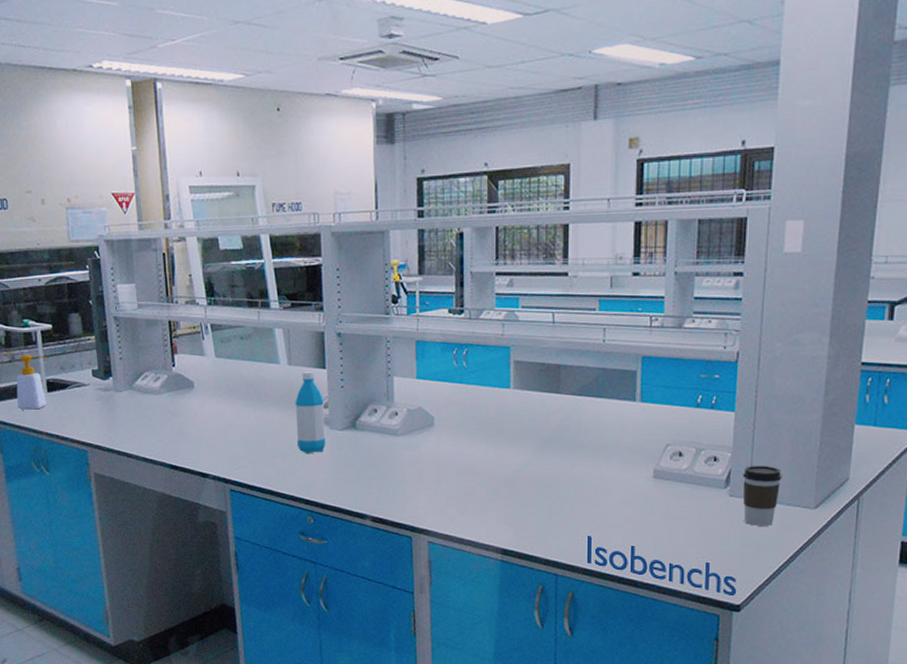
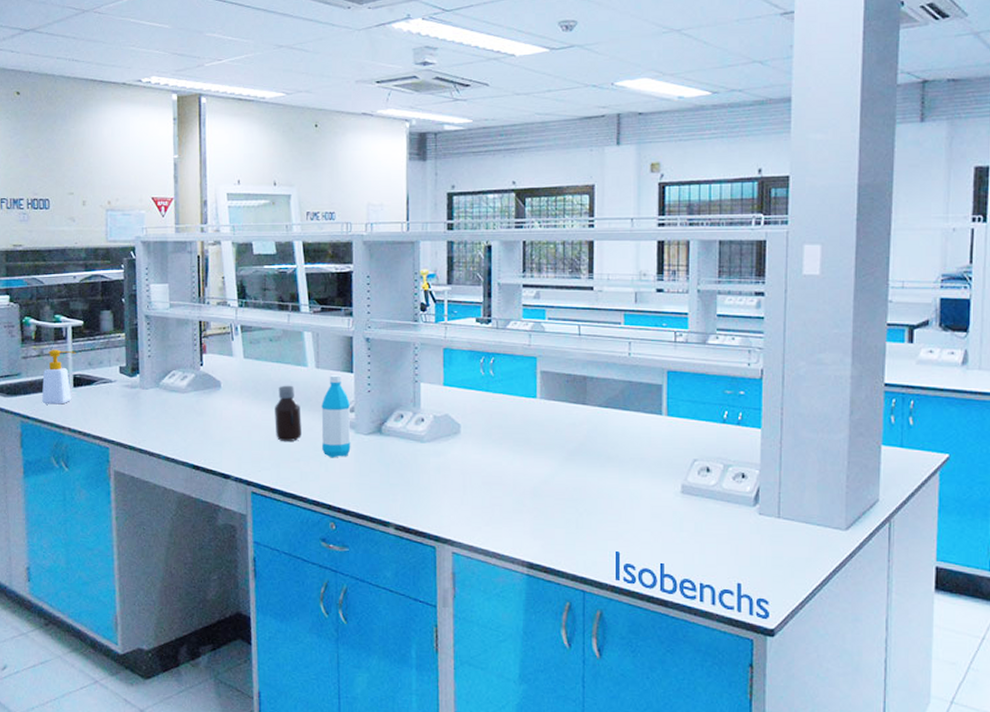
bottle: none [249,383,277,440] -> present [275,385,302,442]
coffee cup: present [743,465,782,526] -> none [772,483,811,546]

